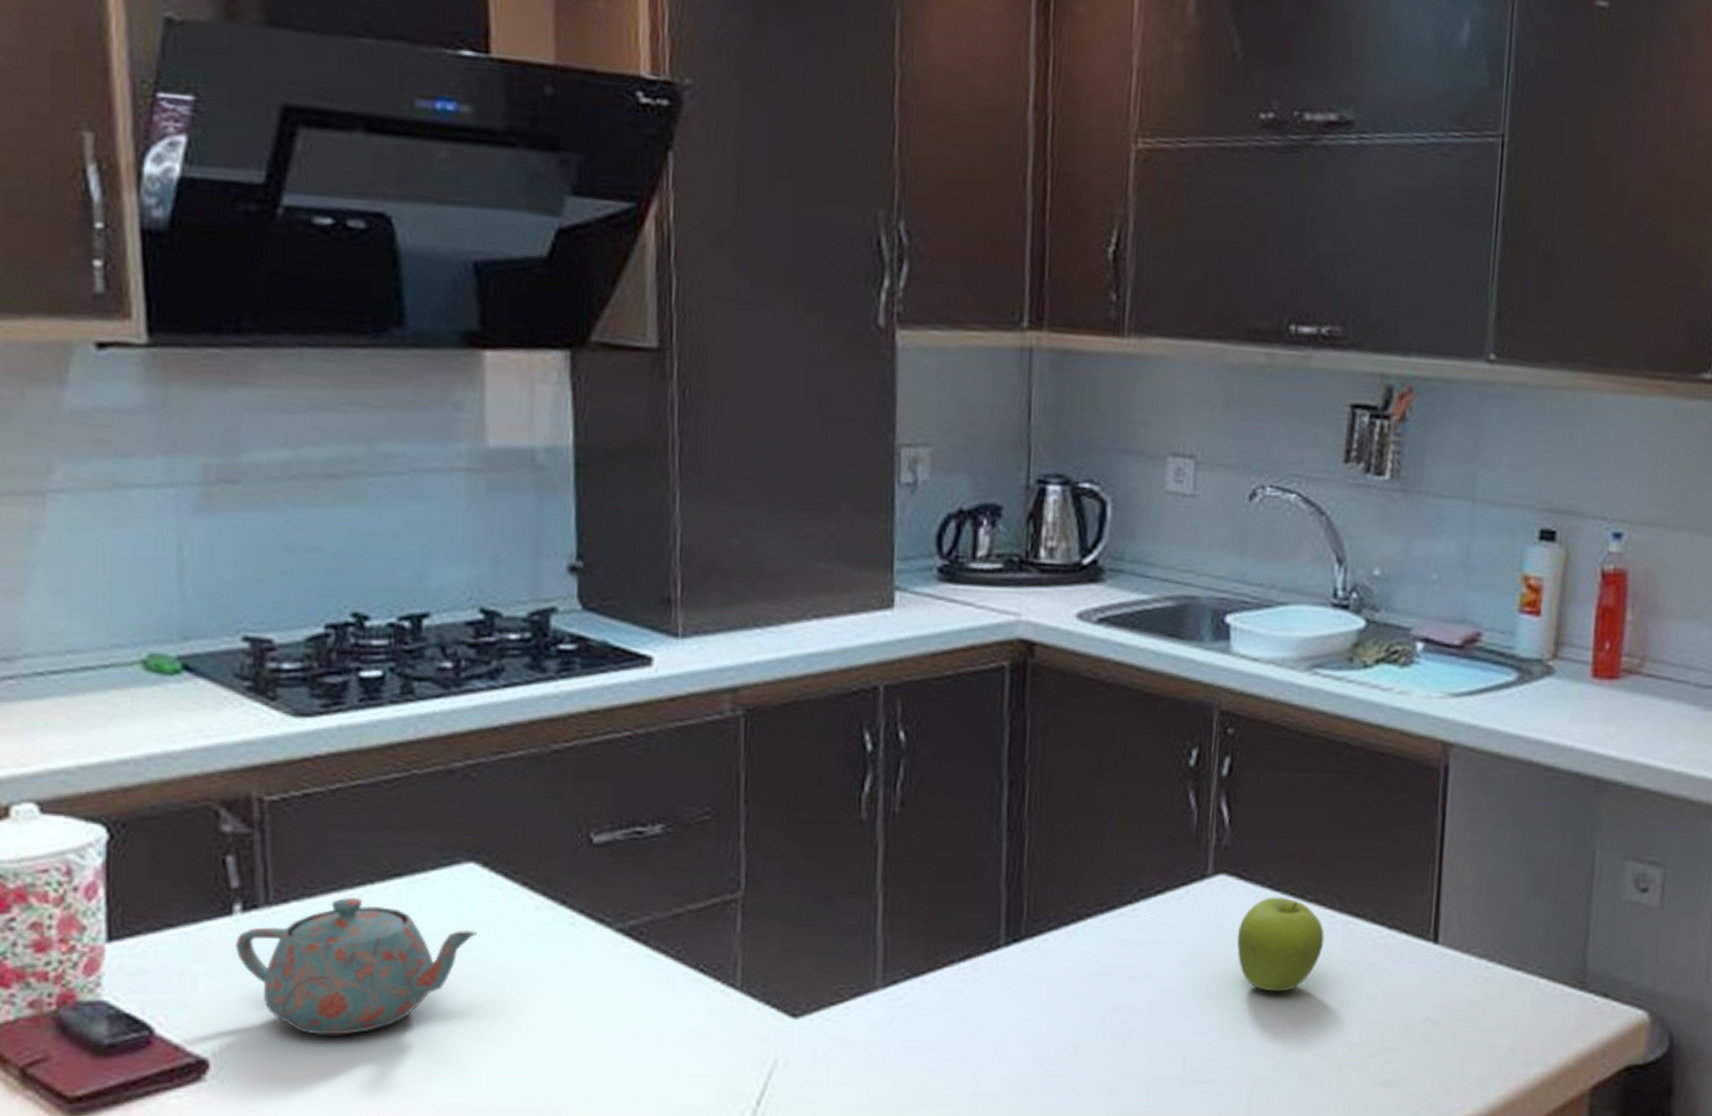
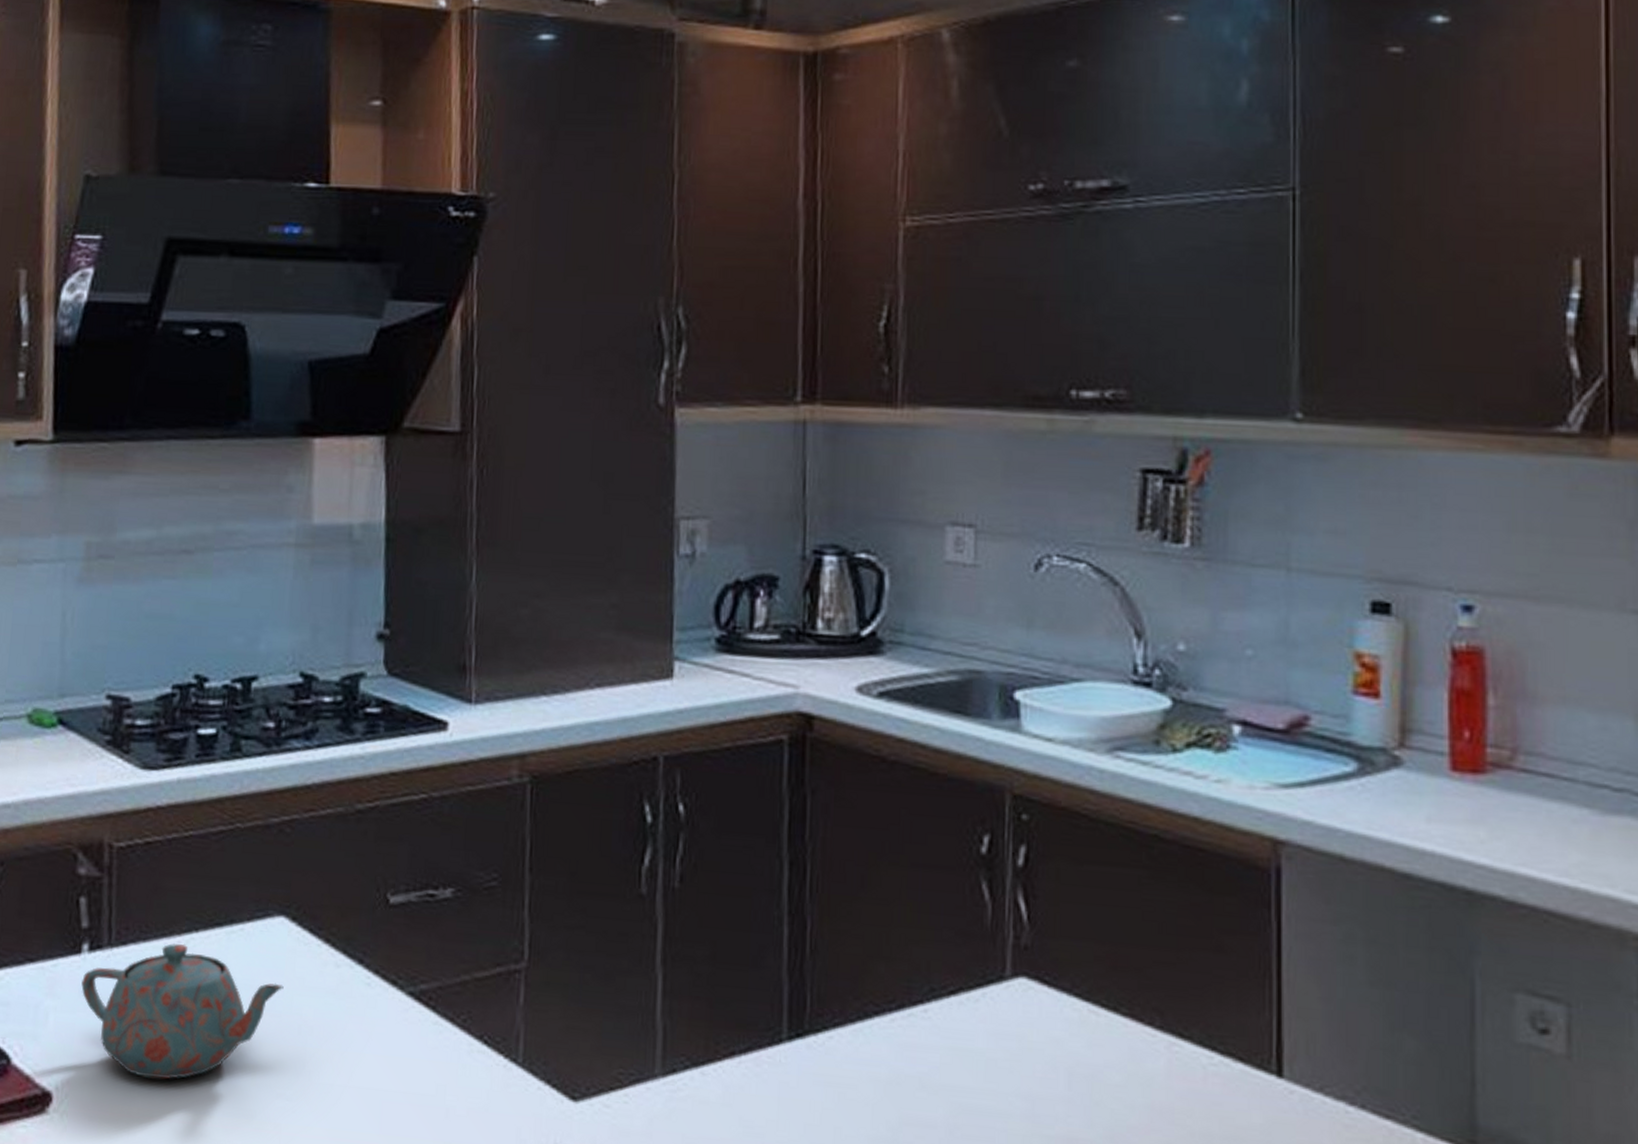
fruit: present [1237,897,1324,992] -> none [1042,1006,1144,1120]

